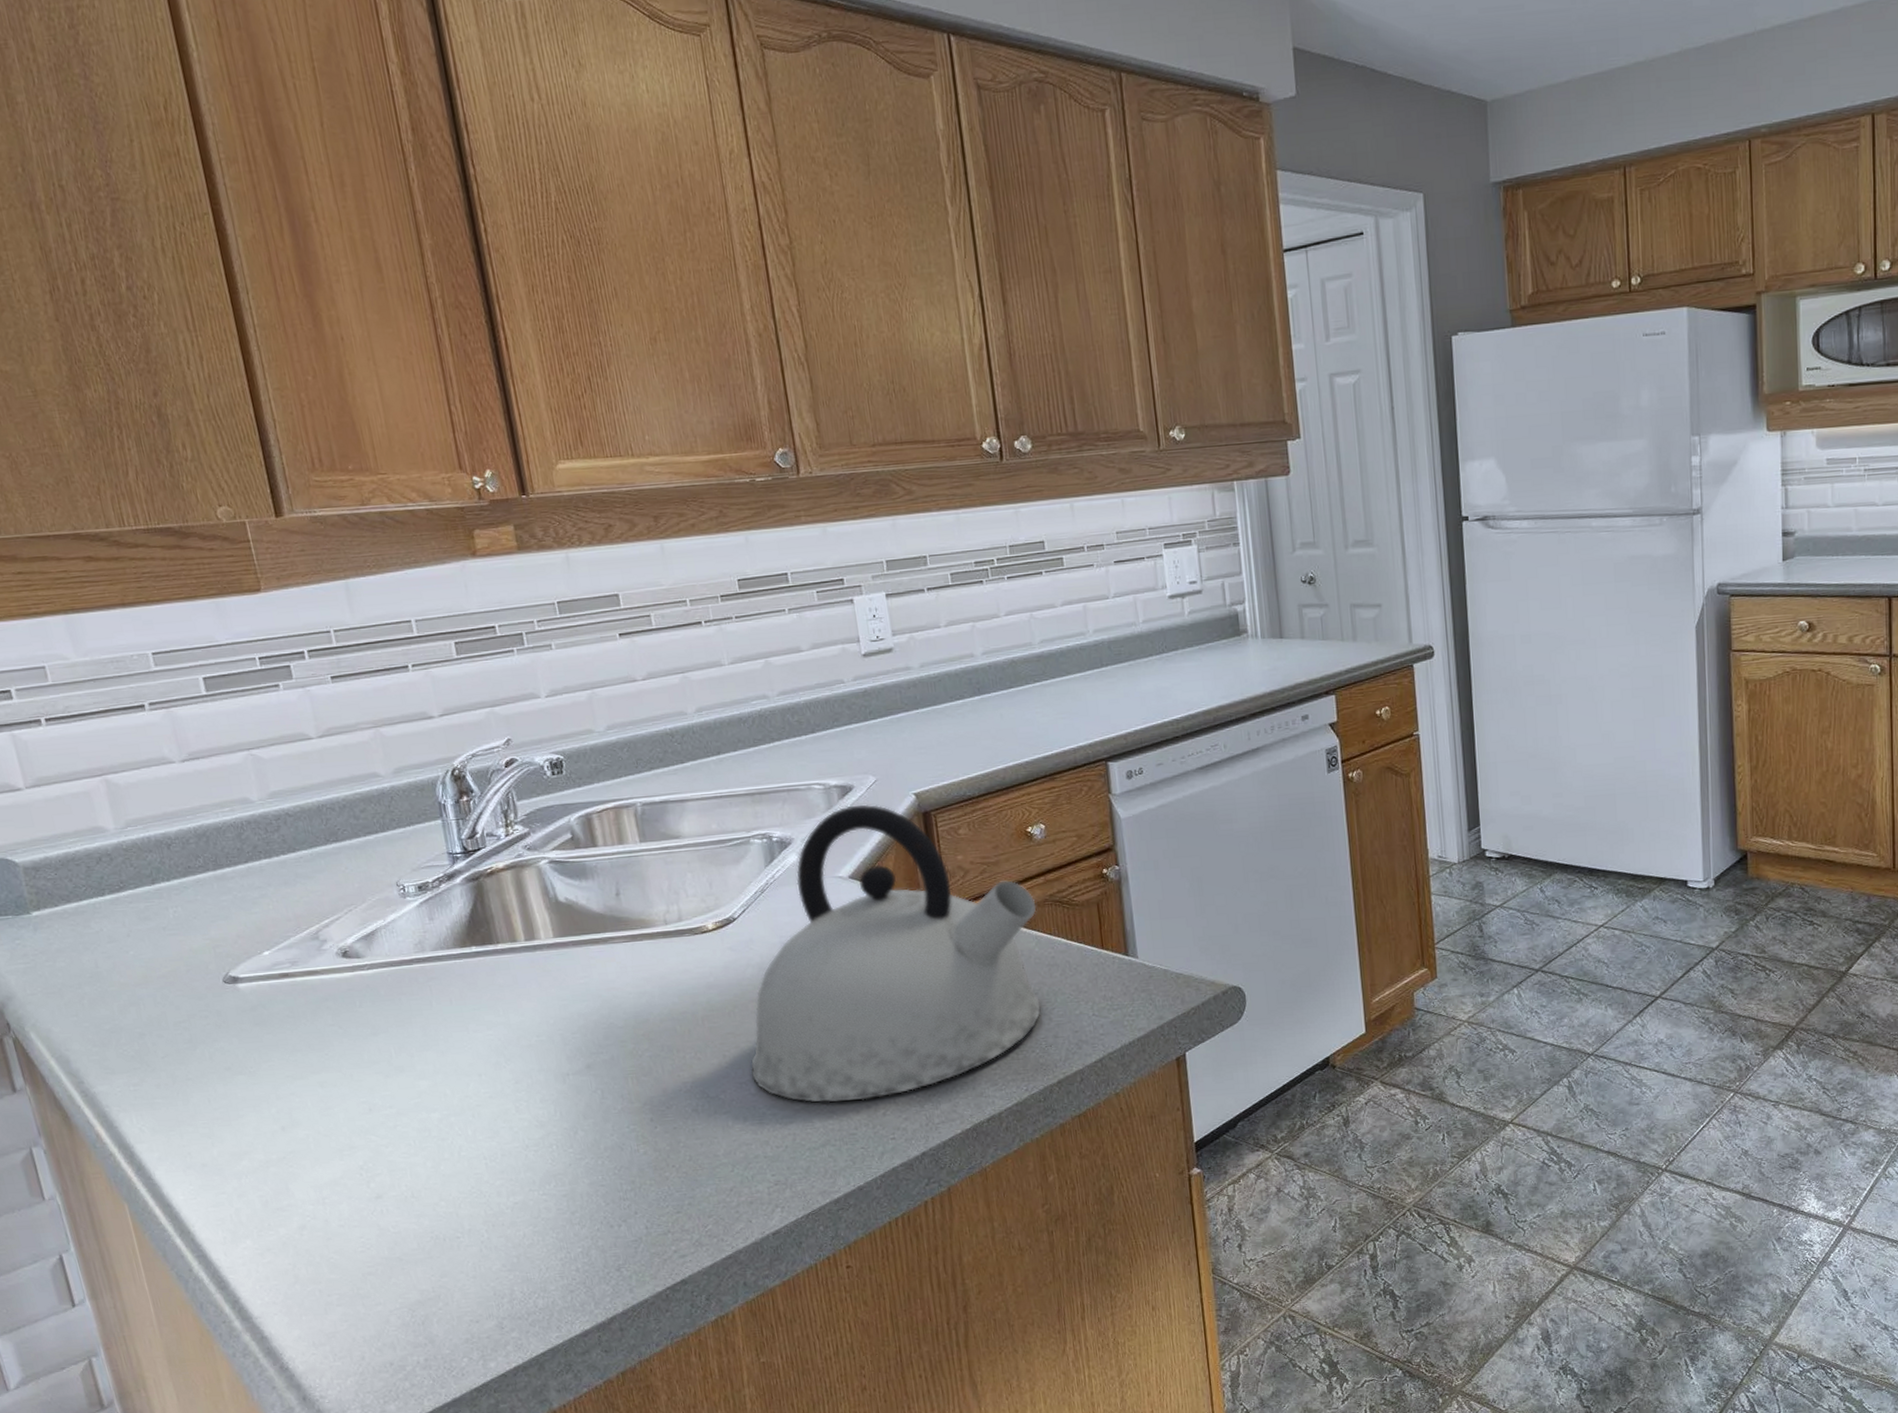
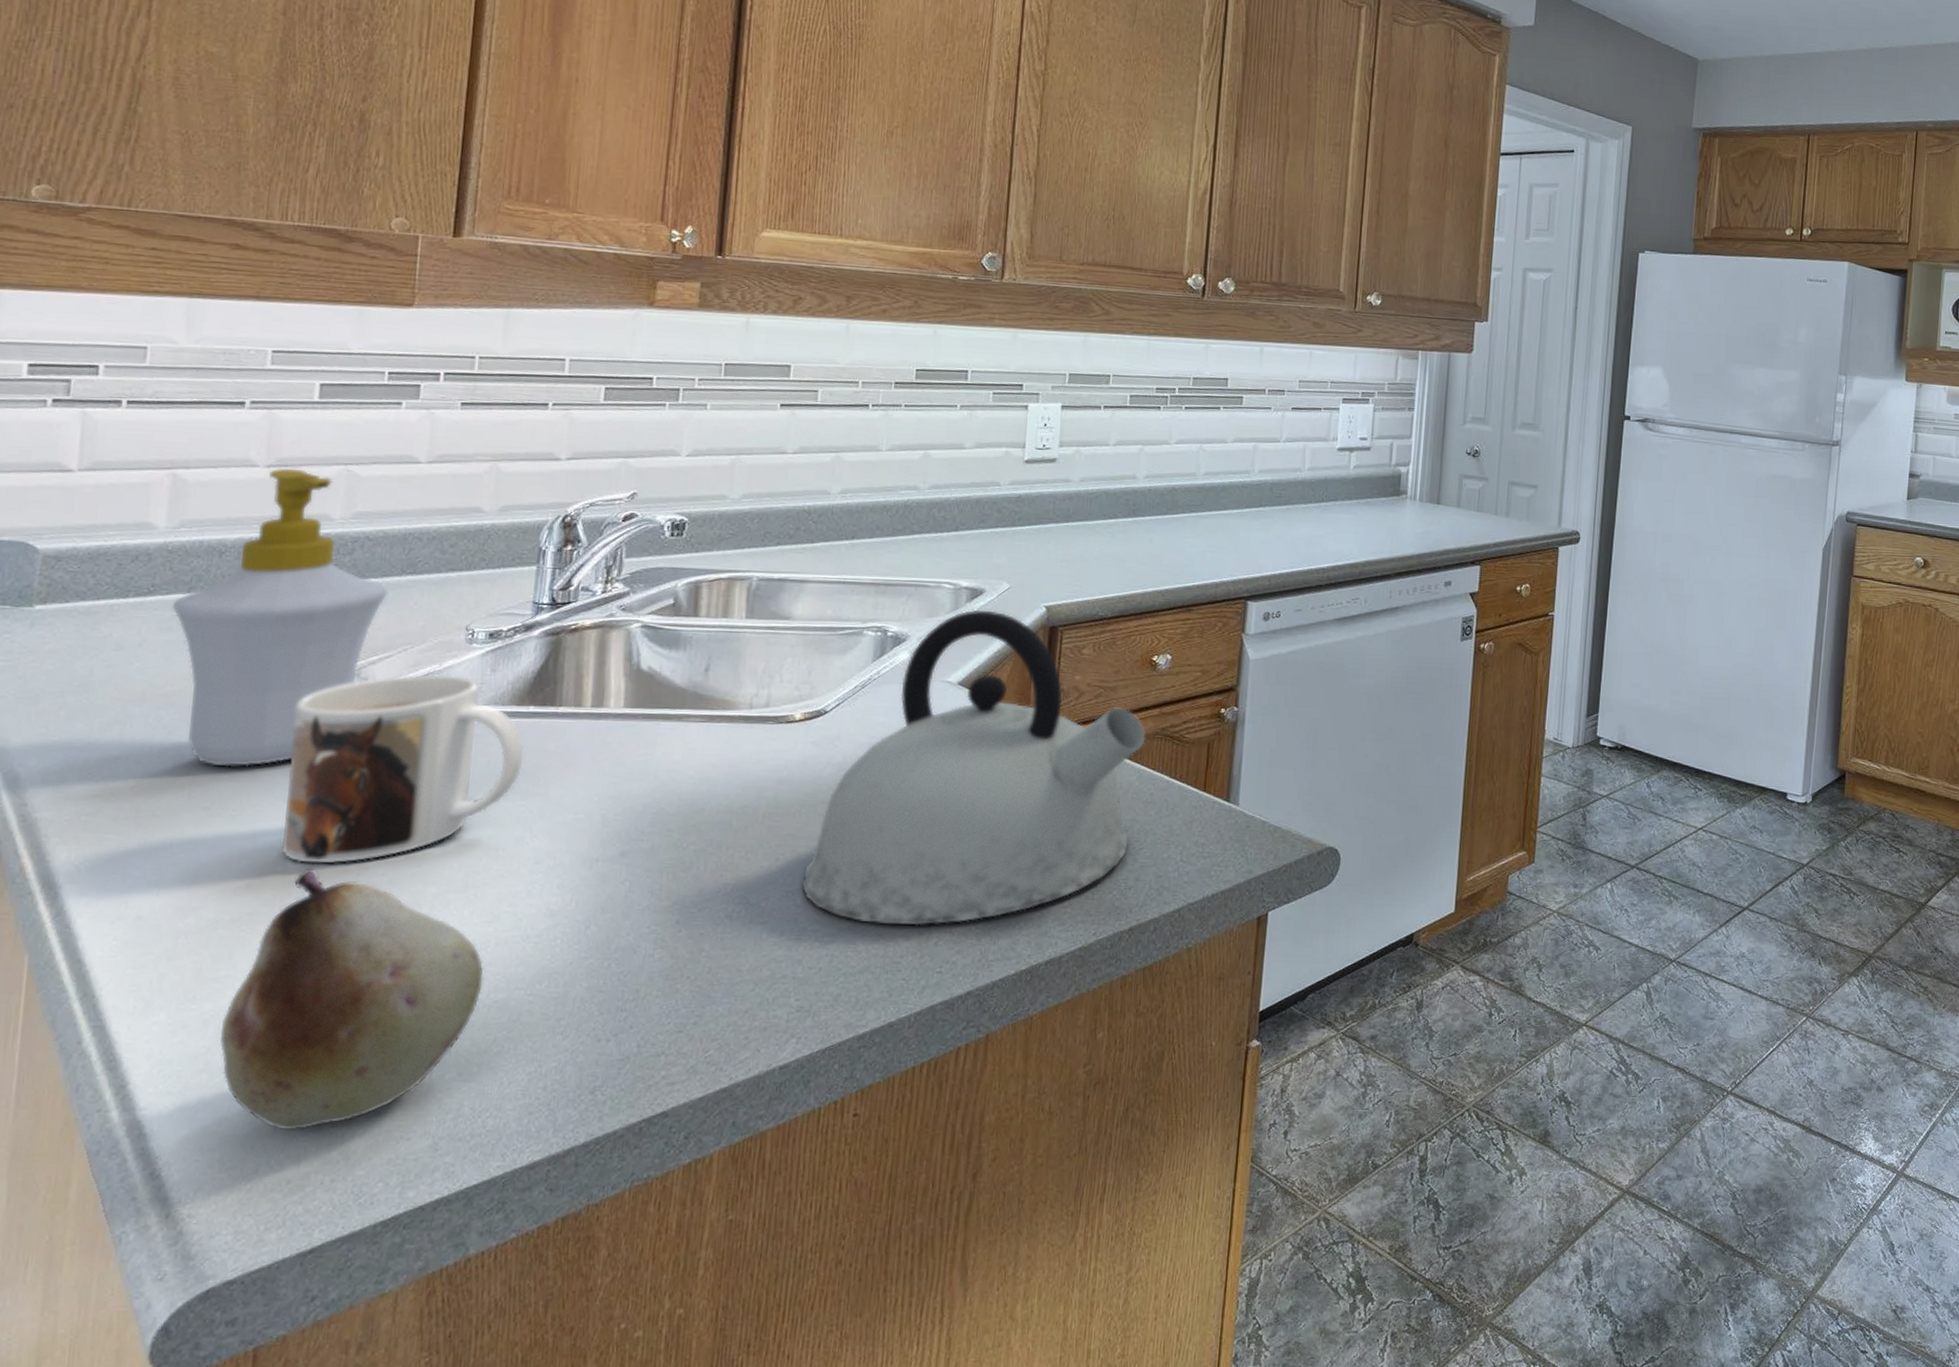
soap bottle: none [143,760,321,1032] -> present [171,467,388,767]
mug: none [273,927,481,1105] -> present [281,673,525,864]
fruit: none [297,1109,503,1324] -> present [220,869,484,1131]

